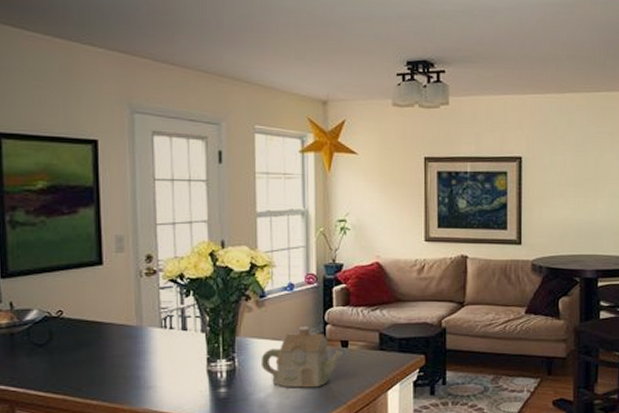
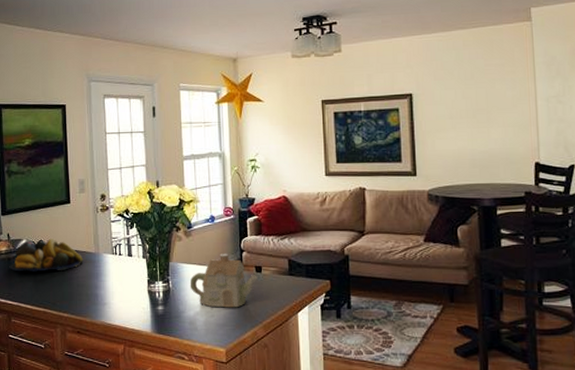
fruit bowl: none [12,309,121,350] -> present [9,239,83,272]

